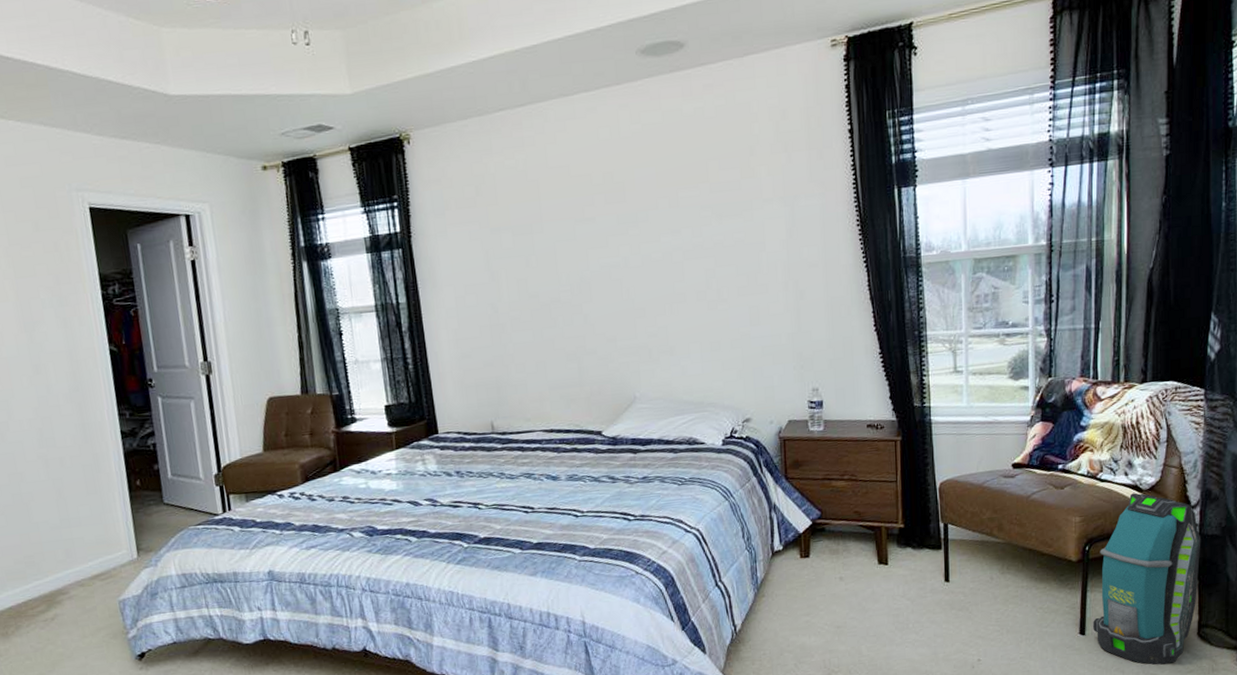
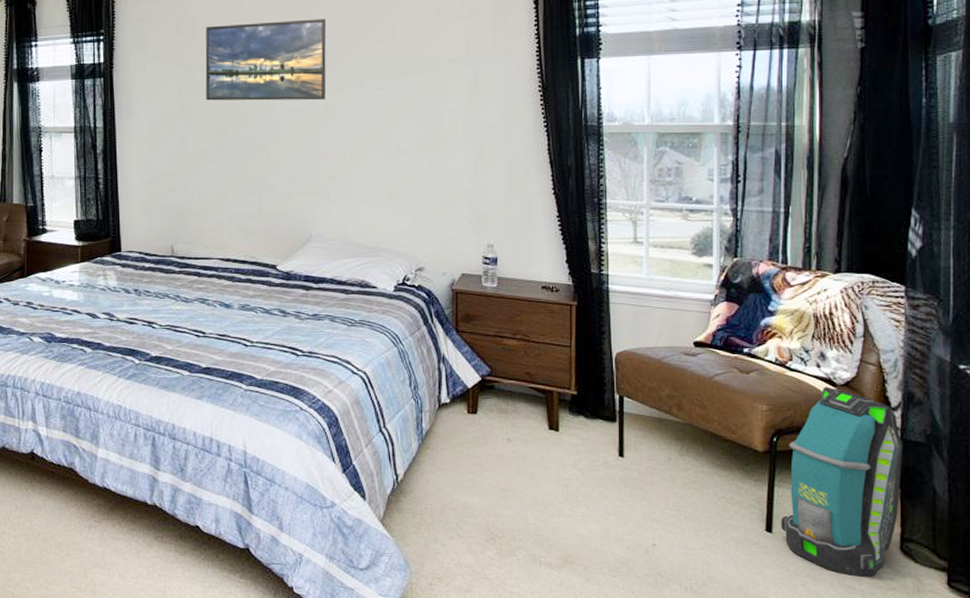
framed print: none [508,165,641,265] -> present [205,18,326,101]

